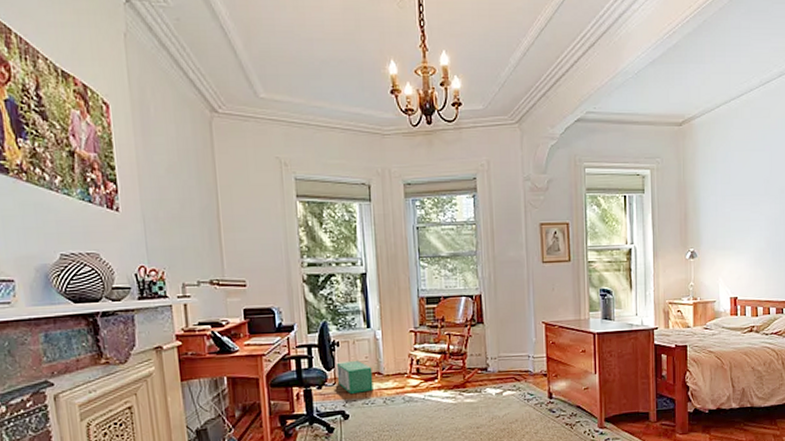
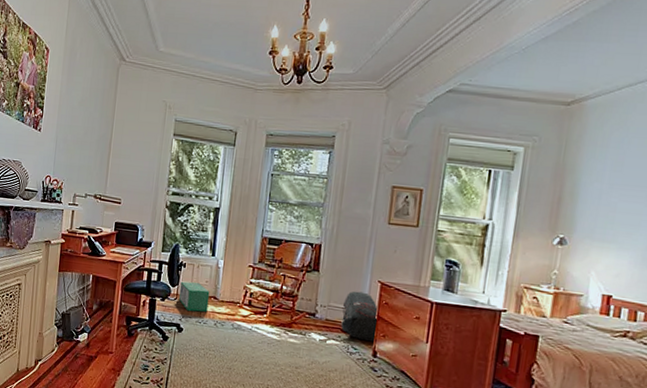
backpack: none [512,336,550,385] -> present [341,291,379,342]

